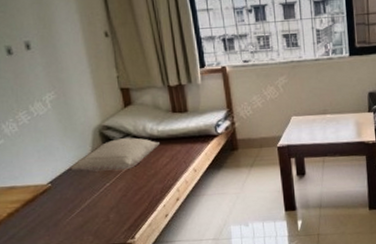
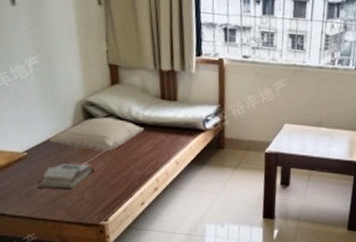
book: none [63,186,117,216] -> present [37,163,94,189]

